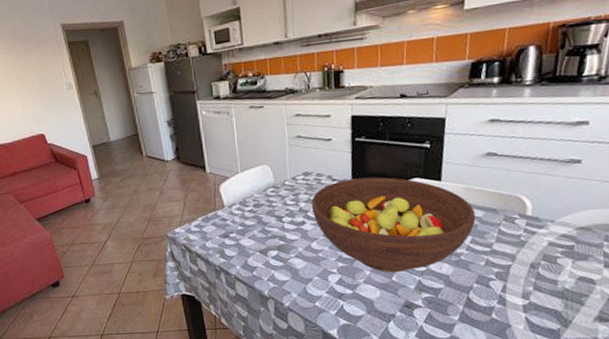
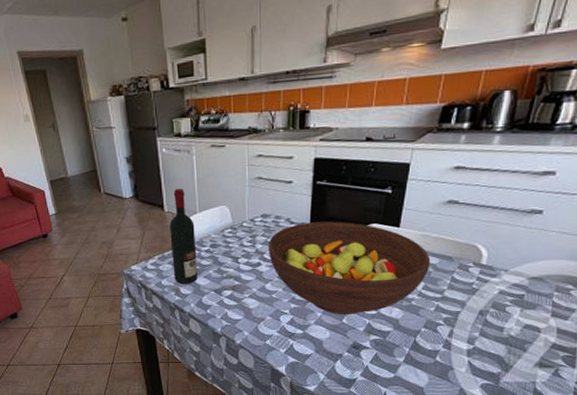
wine bottle: none [212,150,242,246] -> present [169,189,198,284]

